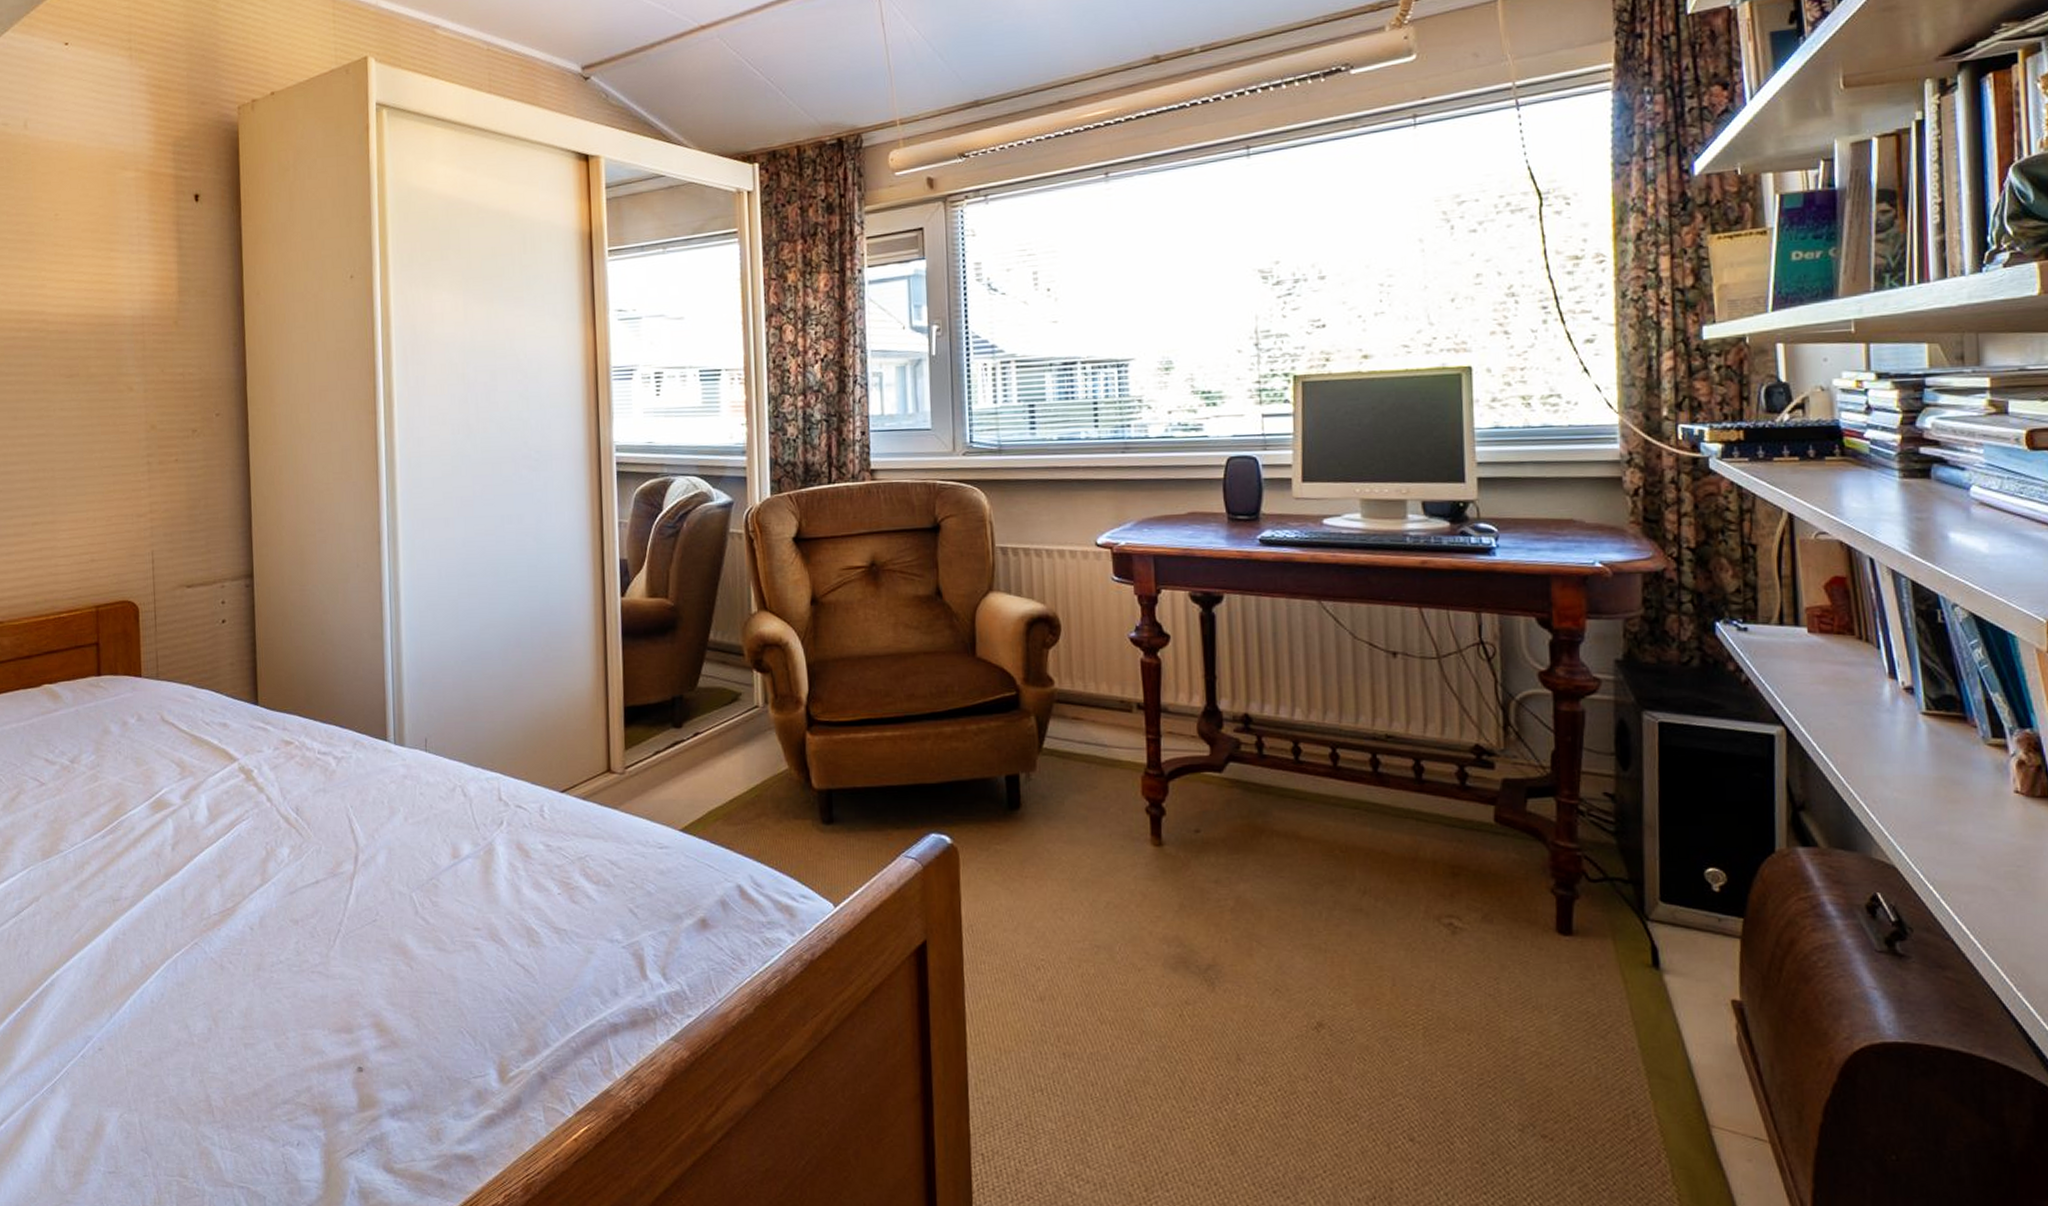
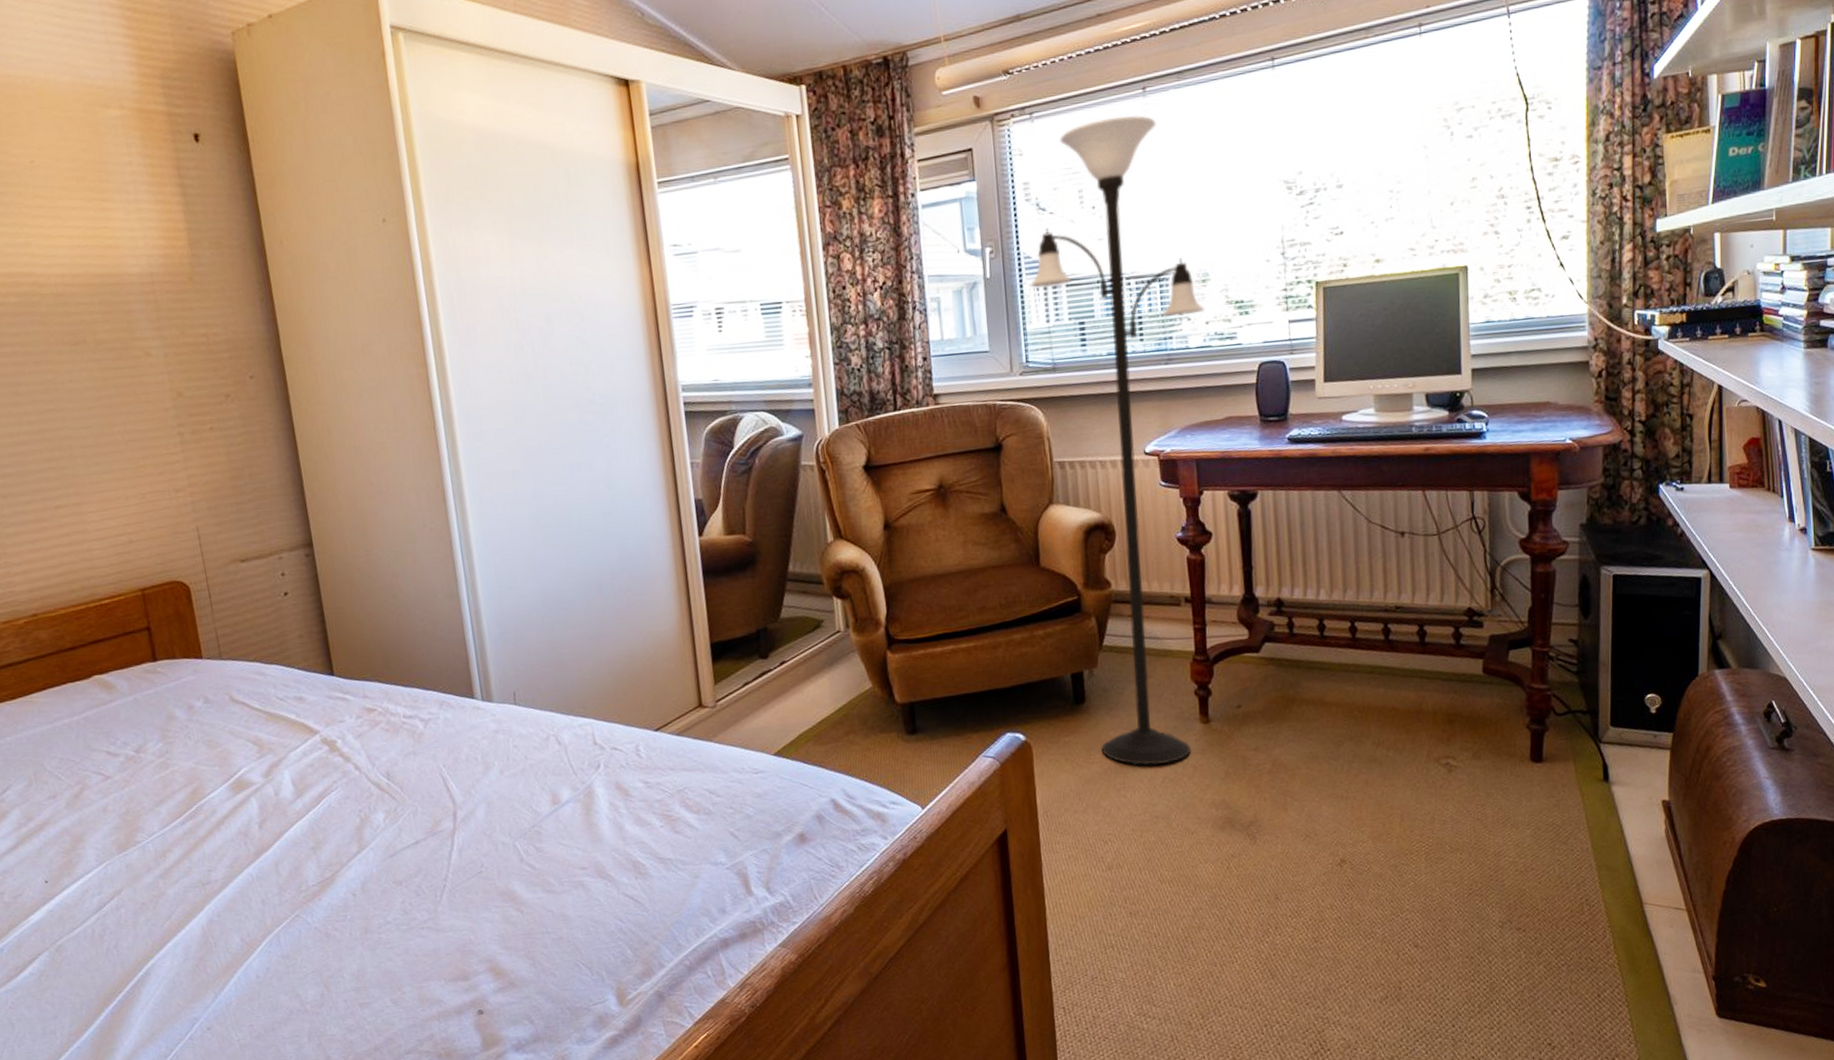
floor lamp: none [977,199,1168,888] -> present [1029,114,1205,766]

